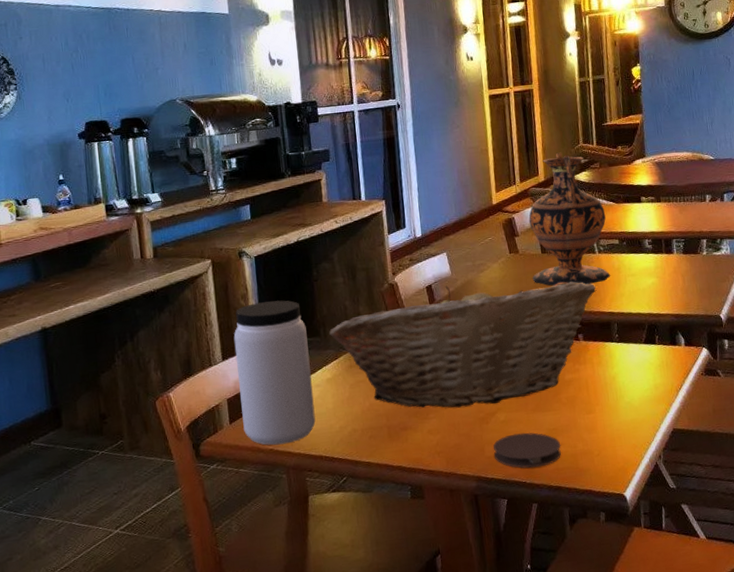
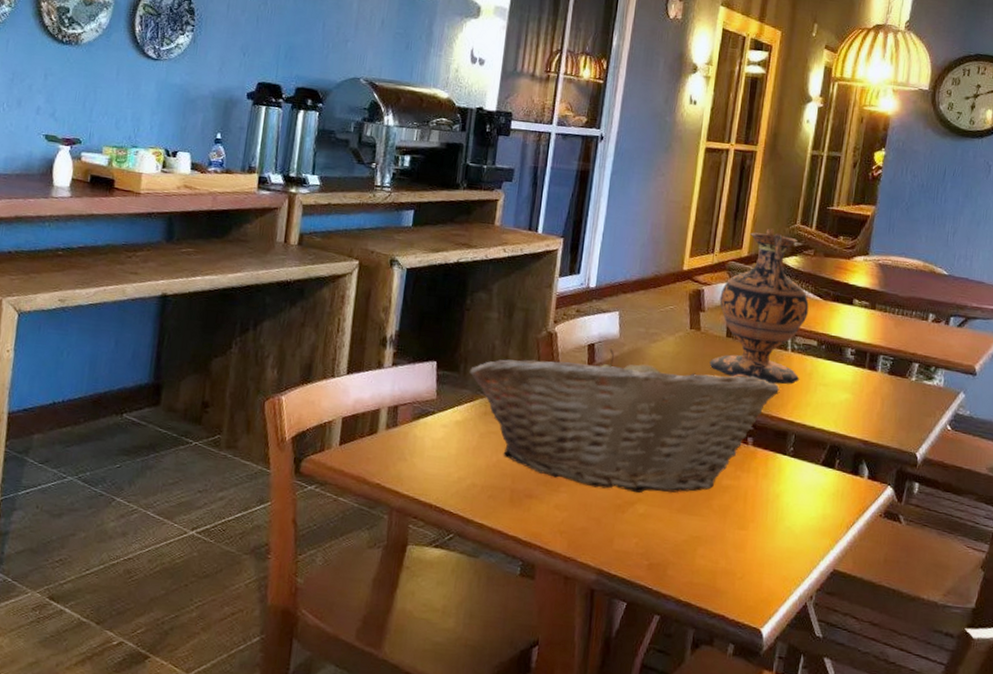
jar: present [233,300,316,446] -> none [353,319,446,482]
coaster: present [493,432,561,469] -> none [622,531,701,576]

